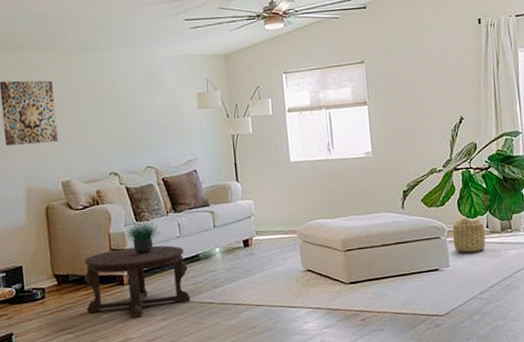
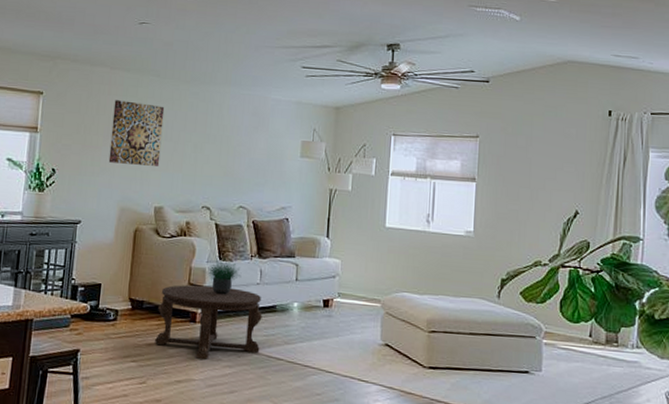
basket: present [452,215,486,253] -> none [549,318,587,361]

